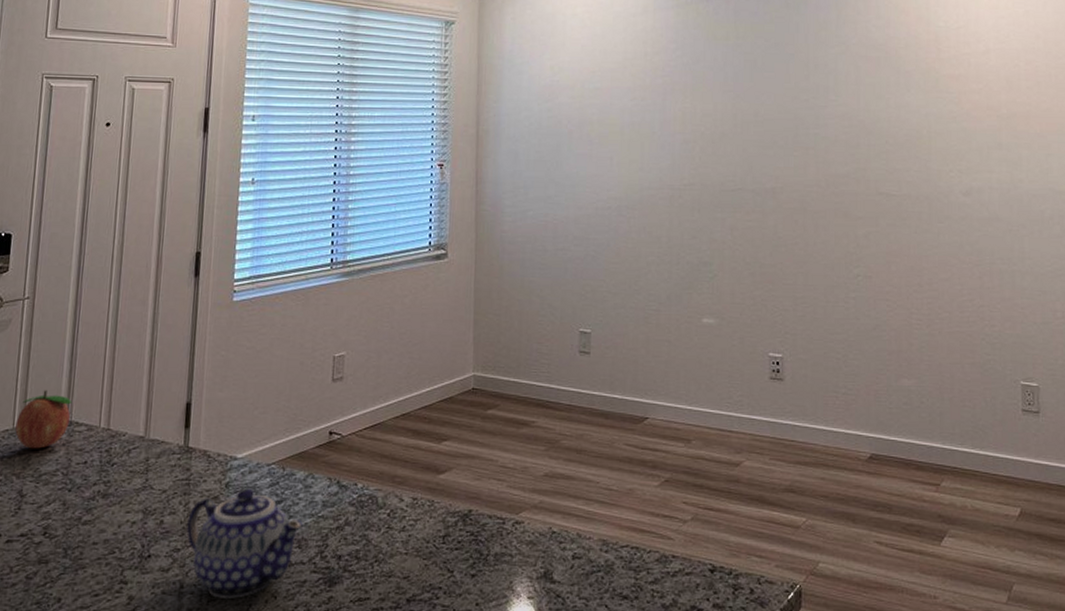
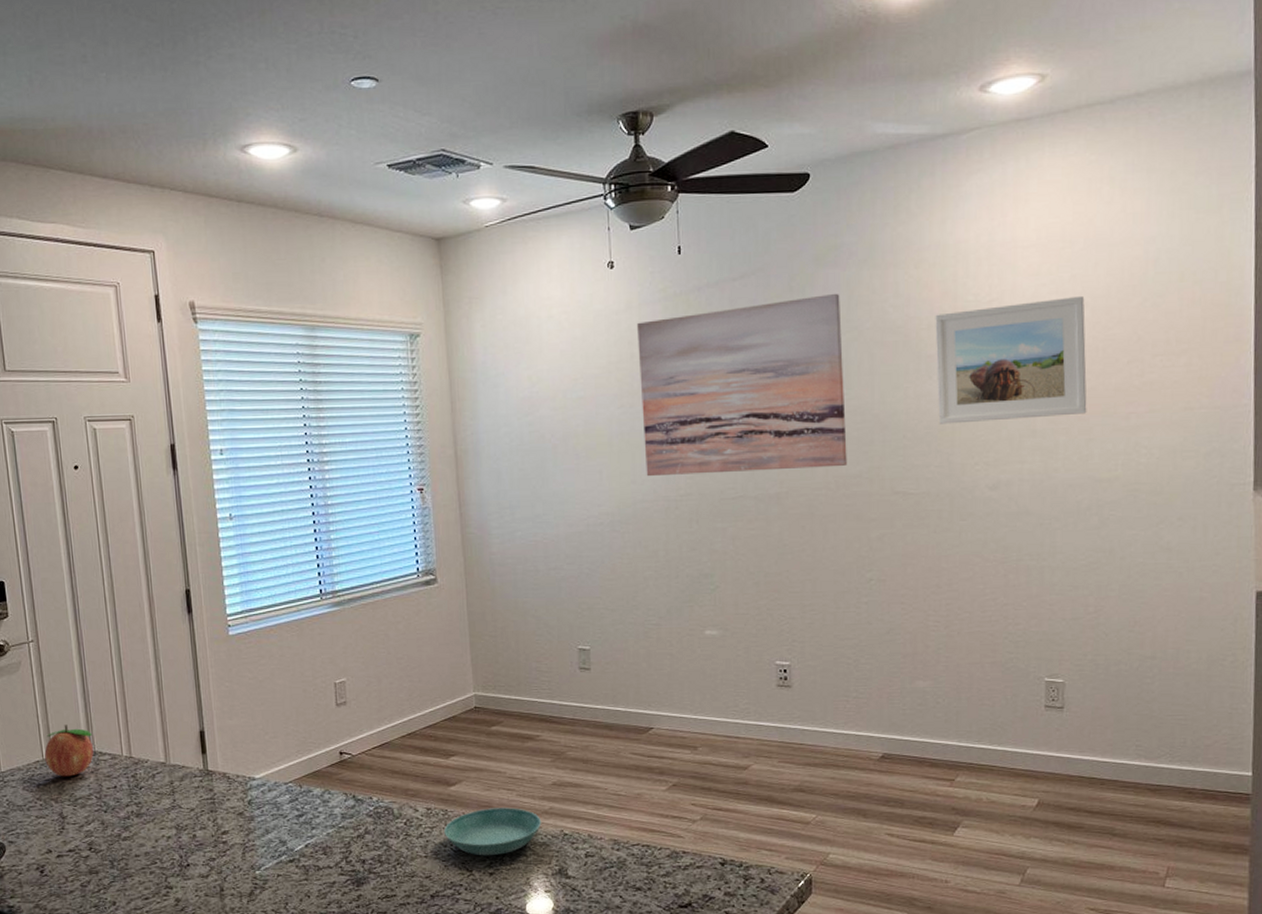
teapot: present [187,488,304,598] -> none [218,804,327,898]
saucer: none [428,500,530,555] -> present [444,808,542,856]
wall art: none [651,11,836,167] -> present [637,293,847,477]
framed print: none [912,28,1045,133] -> present [935,295,1087,424]

